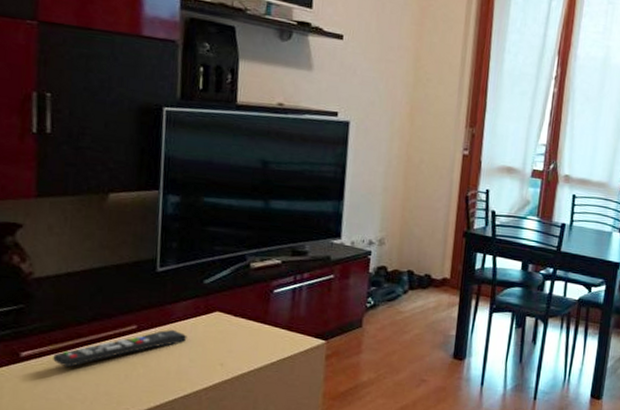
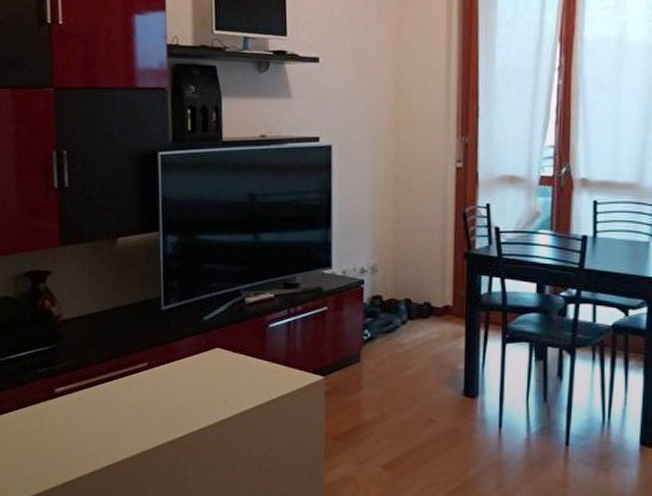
remote control: present [53,329,187,368] -> none [81,366,192,403]

